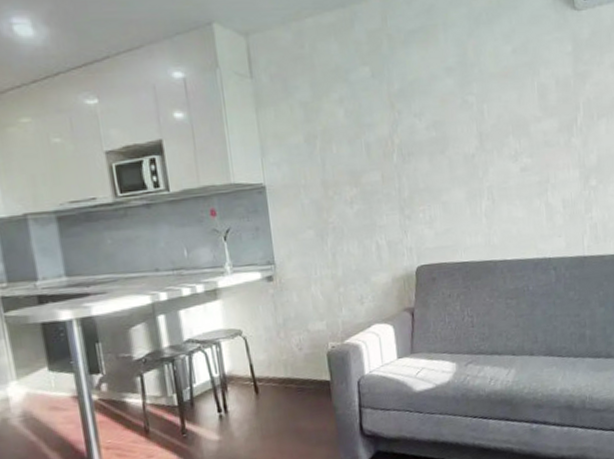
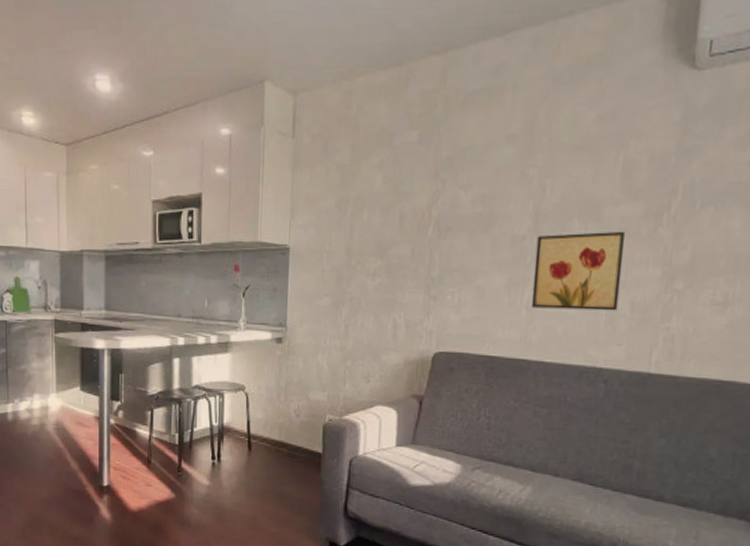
wall art: none [484,142,554,215] -> present [531,231,626,311]

